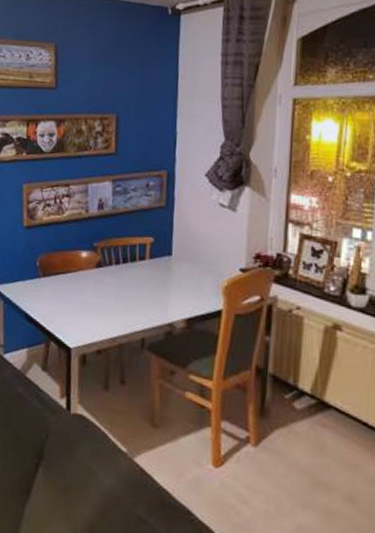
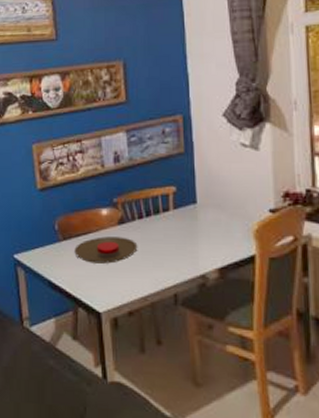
plate: none [52,277,112,304] -> present [74,236,138,264]

